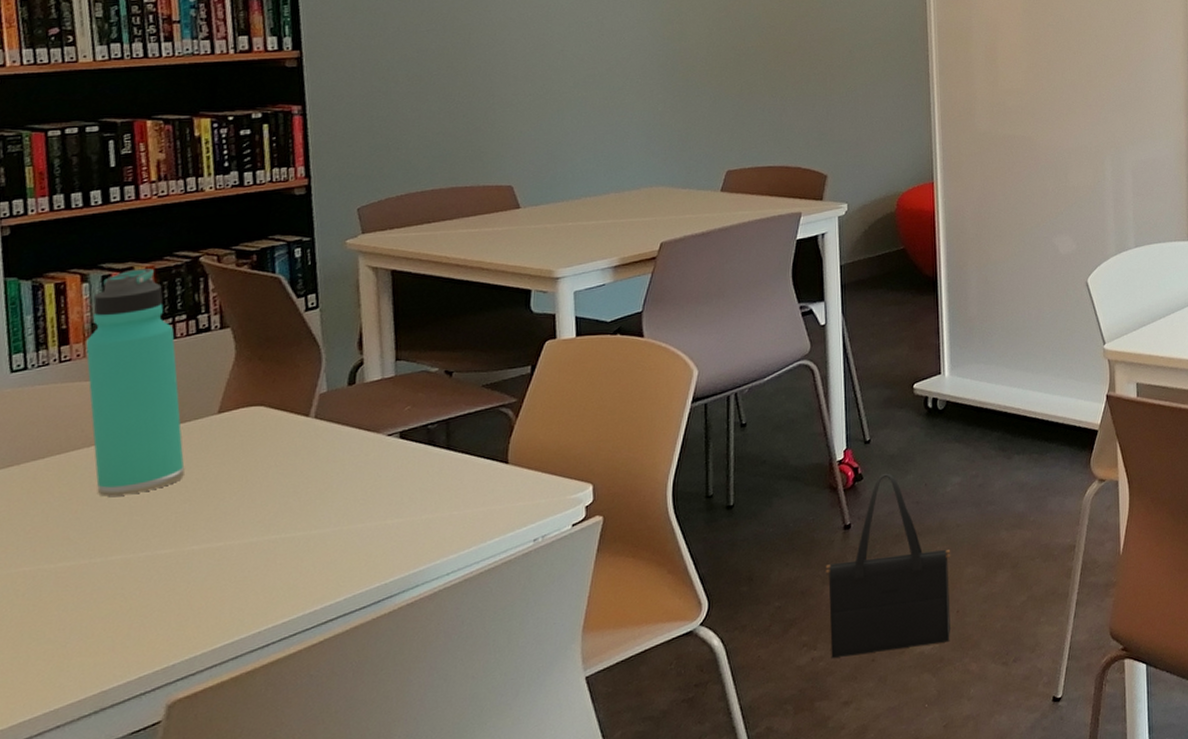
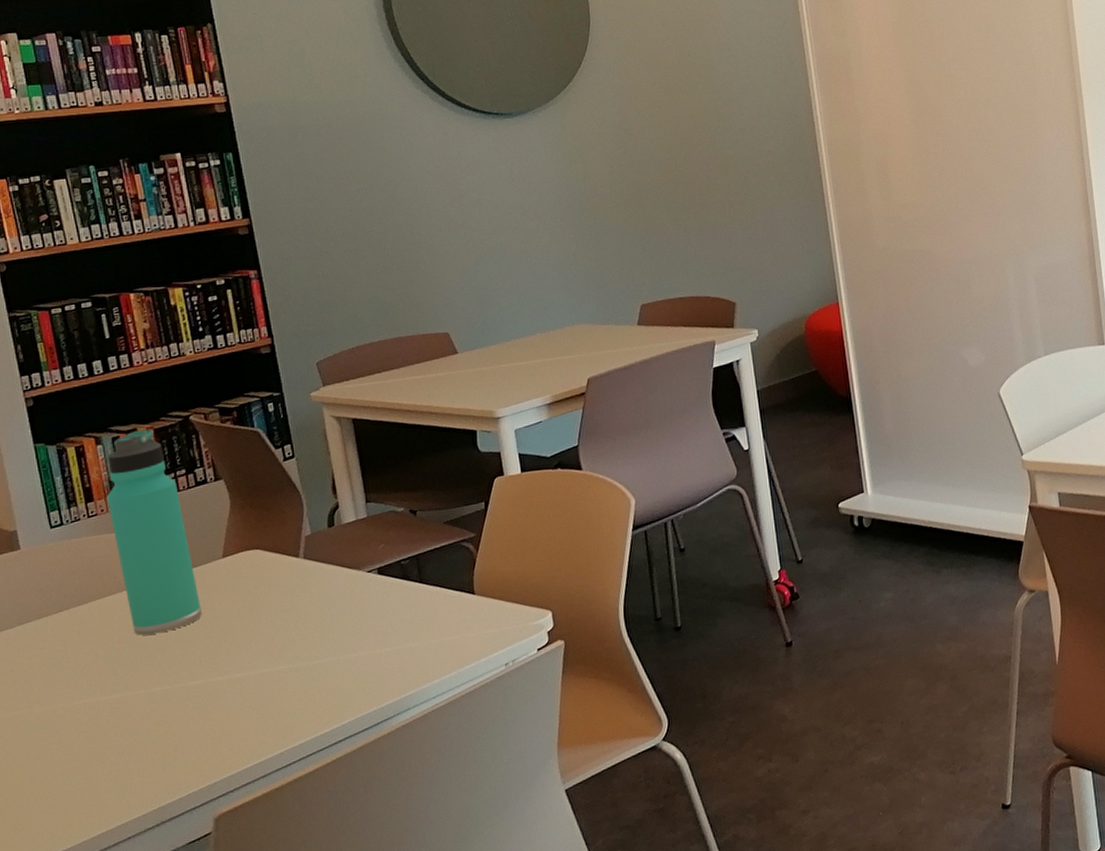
tote bag: present [826,473,951,658] -> none [773,591,897,769]

